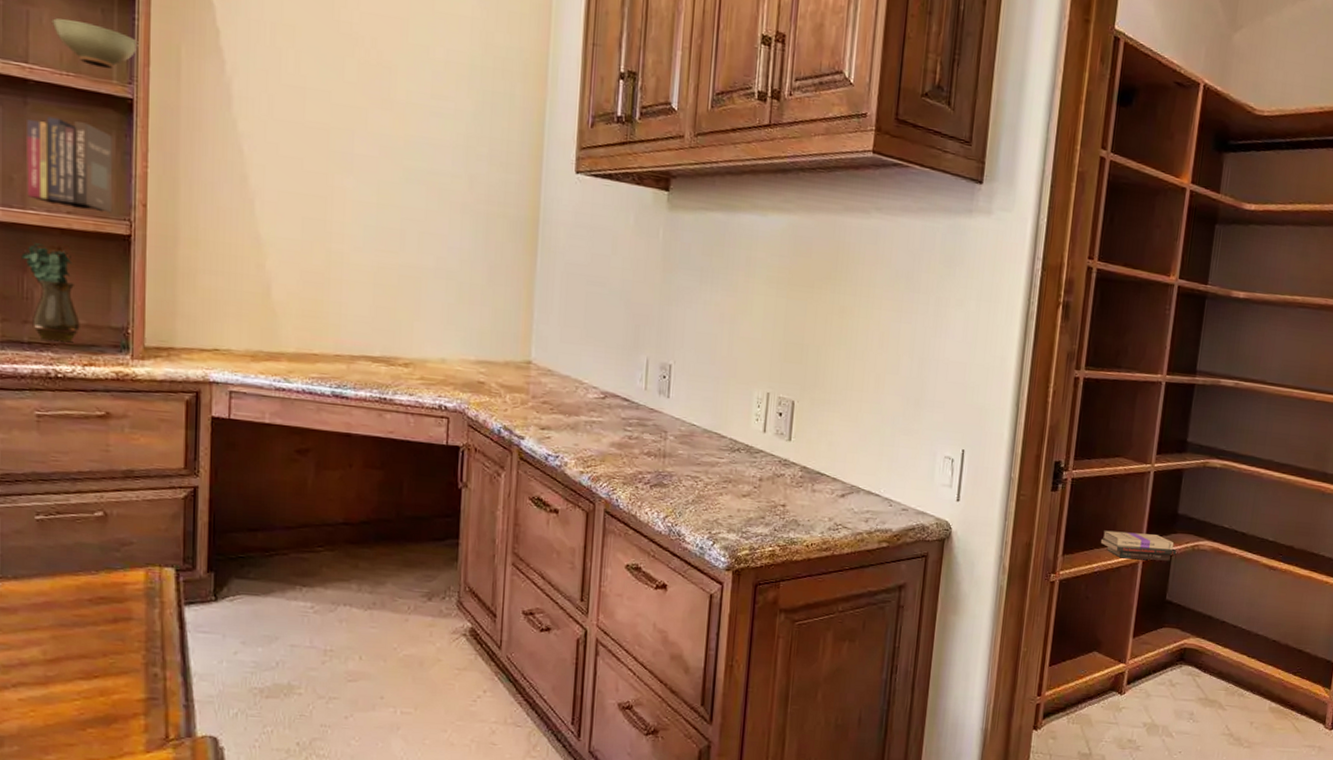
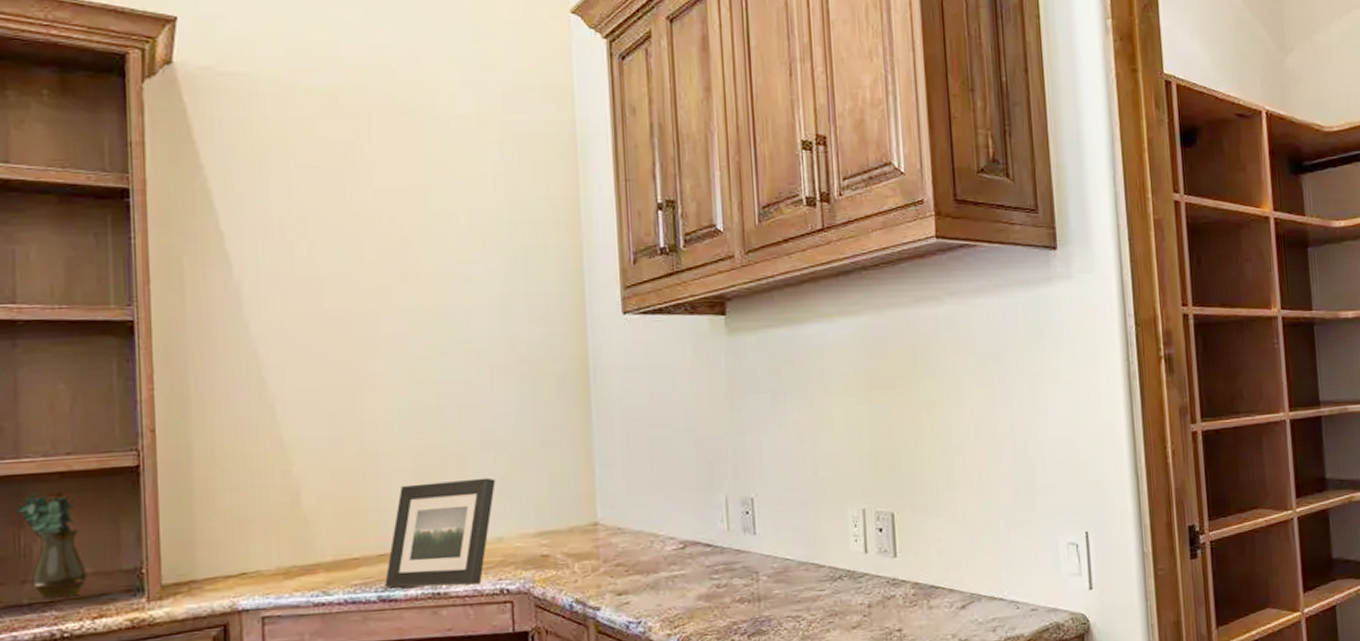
books: present [27,116,113,214] -> none [17,354,118,448]
bowl: present [51,18,139,70] -> none [40,251,137,295]
picture frame: none [339,297,445,397] -> present [385,477,496,588]
books: present [1100,530,1177,561] -> none [1254,586,1340,619]

